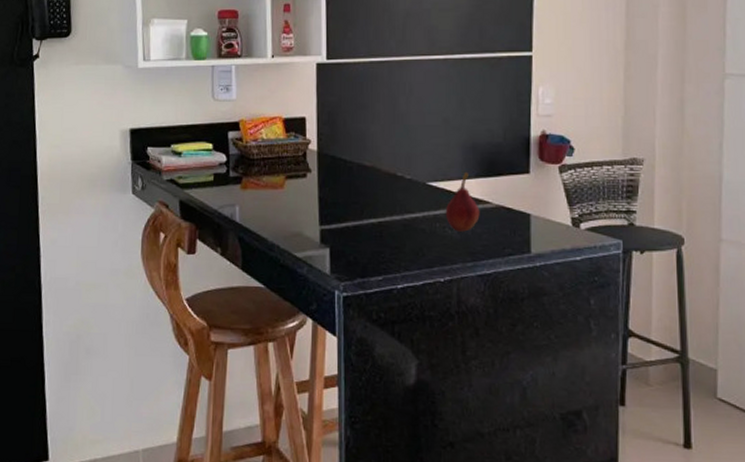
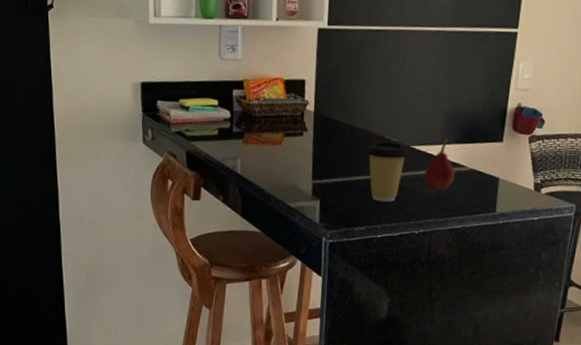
coffee cup: none [377,179,425,247] -> present [366,141,409,202]

